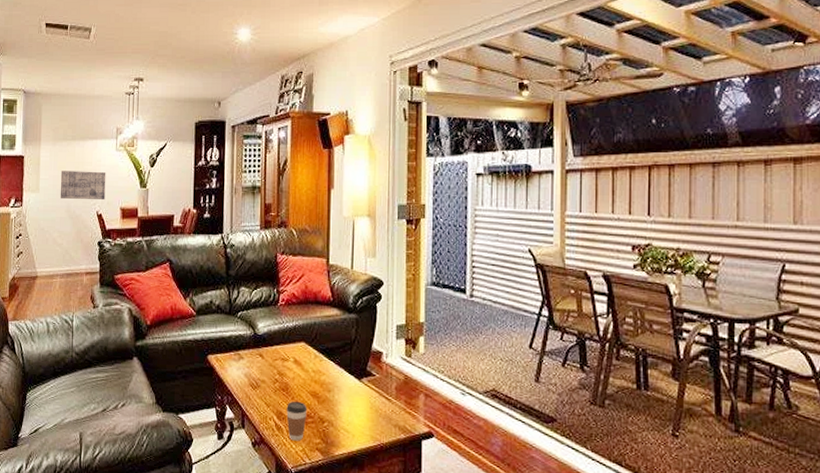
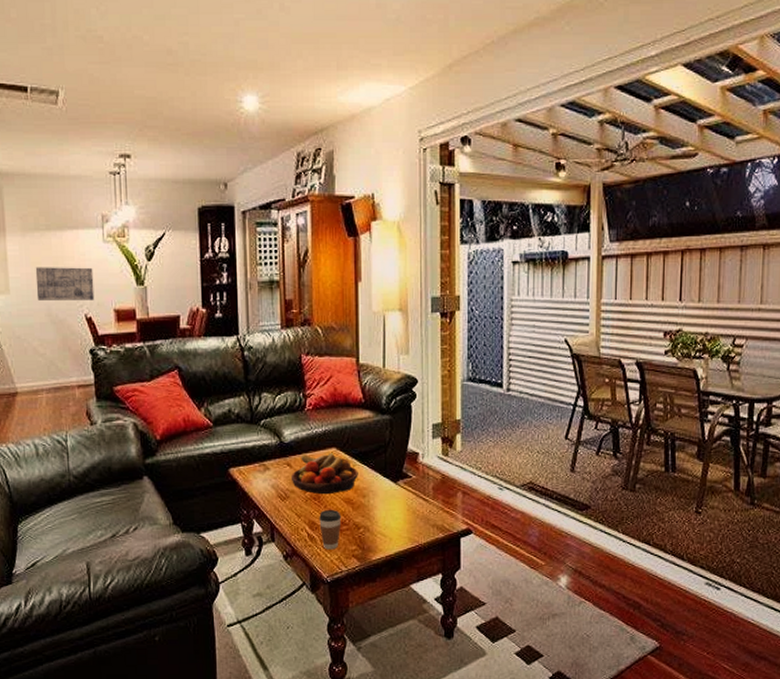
fruit bowl: none [263,345,325,387] -> present [292,453,358,495]

